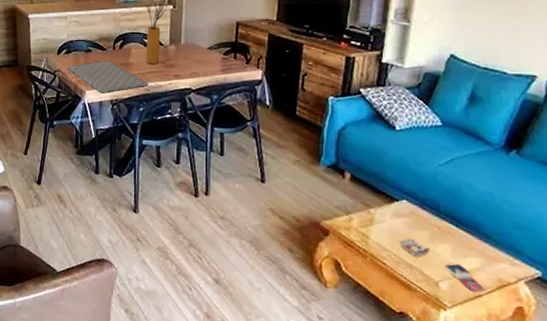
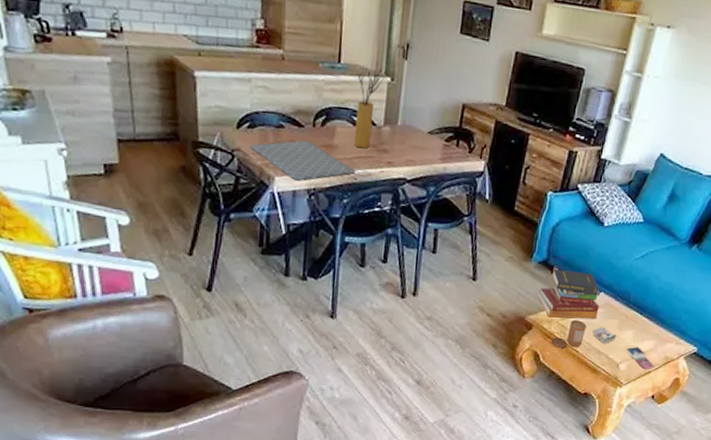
books: none [332,173,403,229] -> present [538,268,601,320]
candle: none [352,228,391,260] -> present [551,320,587,349]

